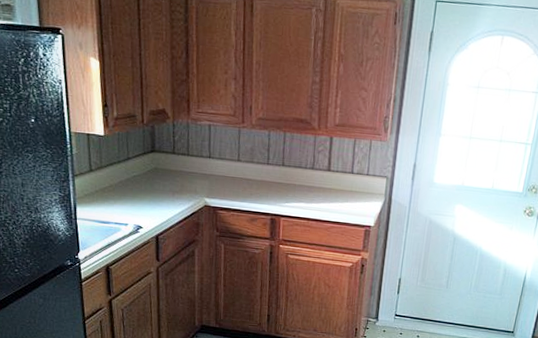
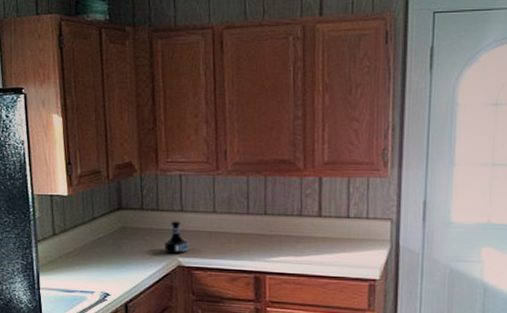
tequila bottle: none [192,165,215,195] -> present [163,220,189,254]

